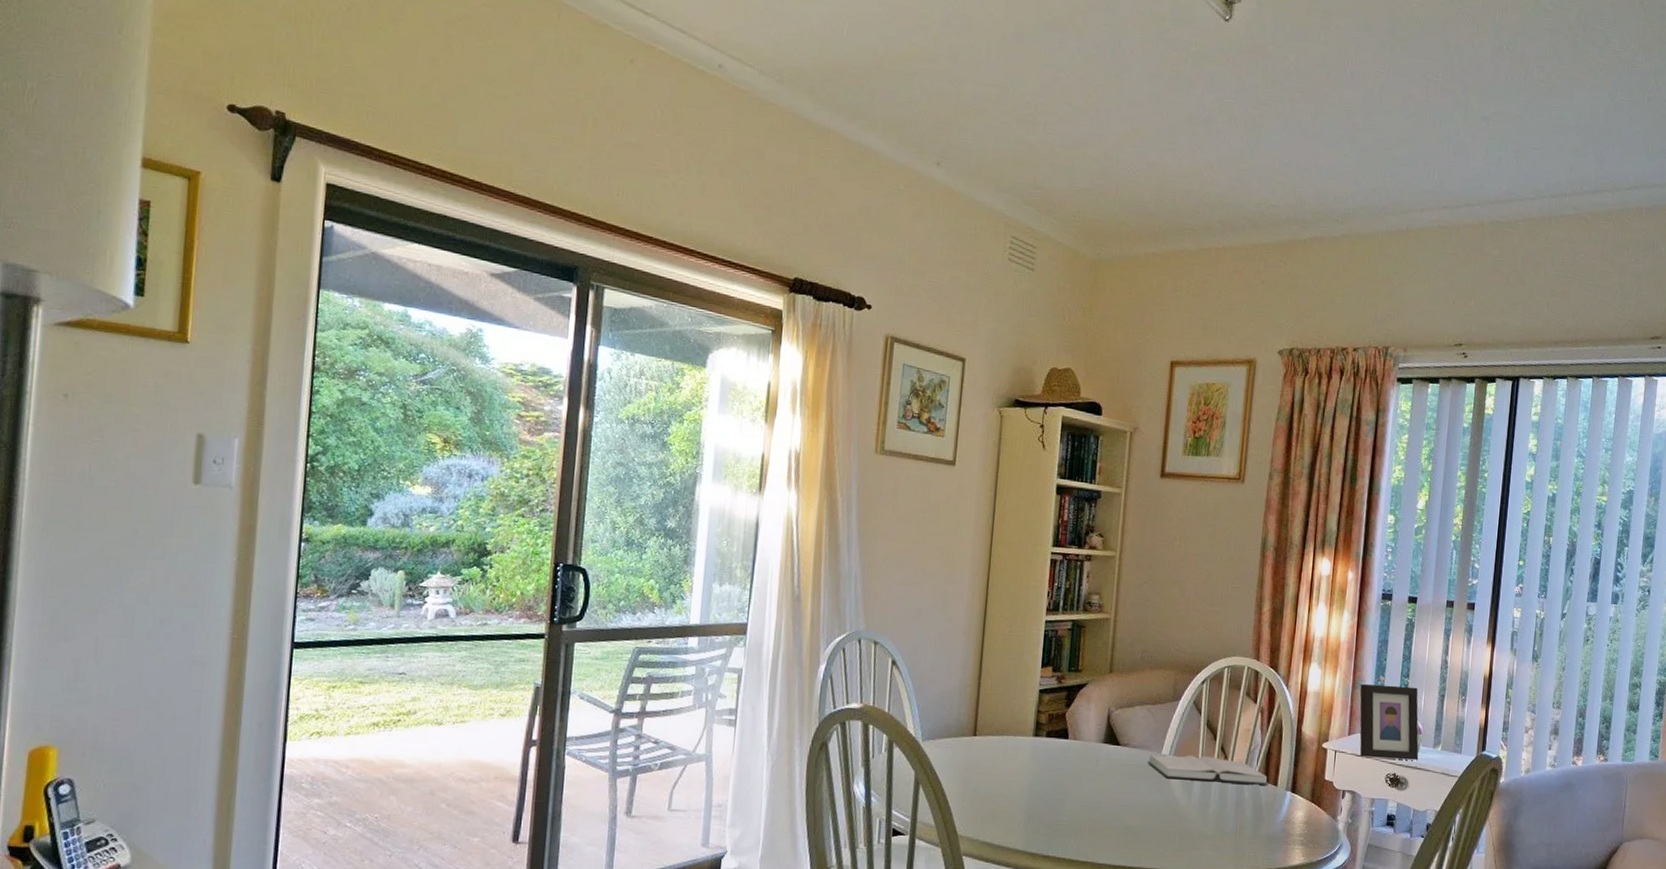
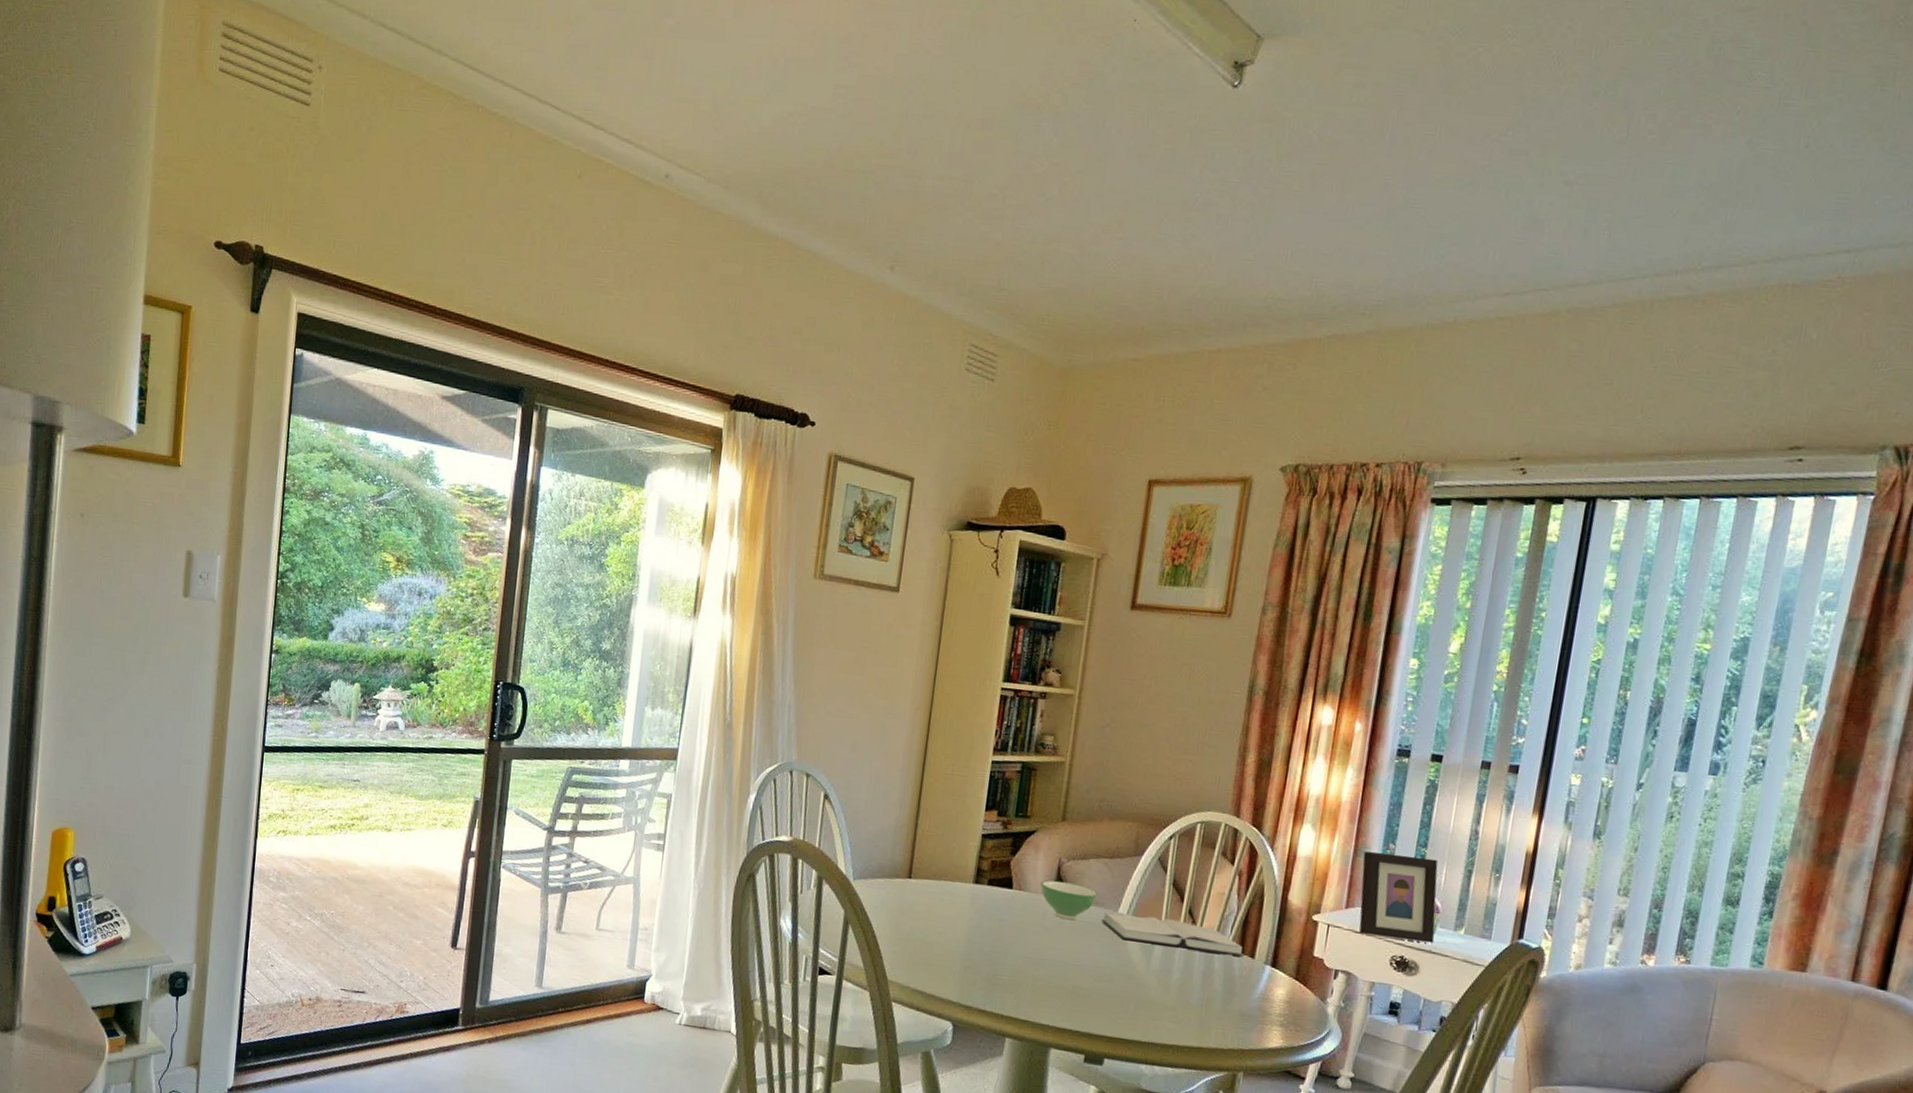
bowl: none [1093,728,1144,764] -> present [1040,880,1099,921]

